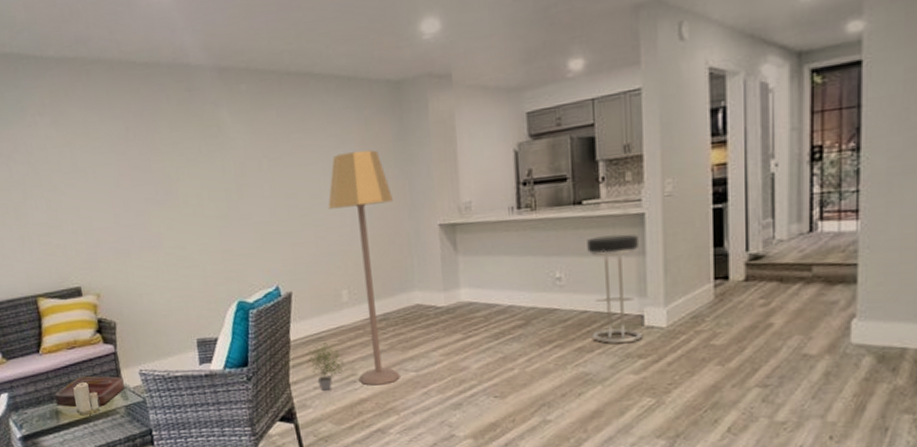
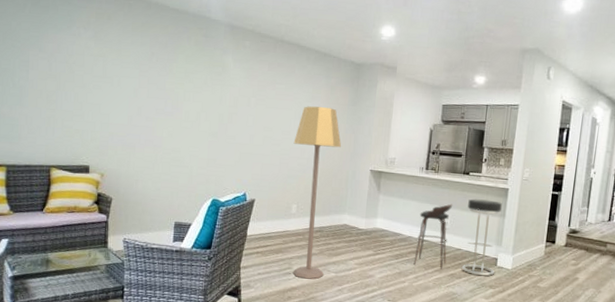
decorative tray: present [54,376,125,407] -> none [48,235,109,262]
candle: present [73,381,100,417] -> none [65,240,85,268]
potted plant: present [308,343,345,391] -> none [258,241,285,277]
bar stool: none [519,250,568,344] -> present [413,204,453,269]

